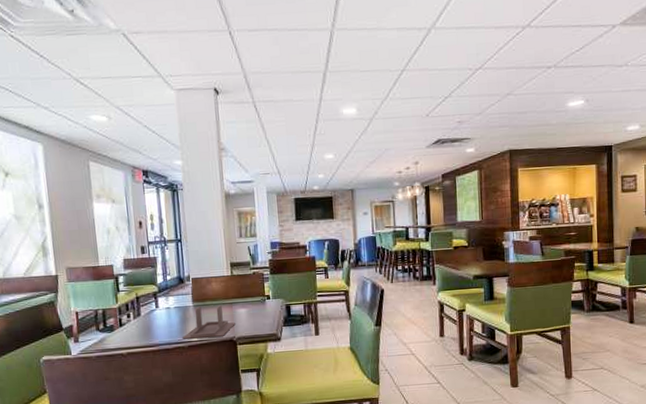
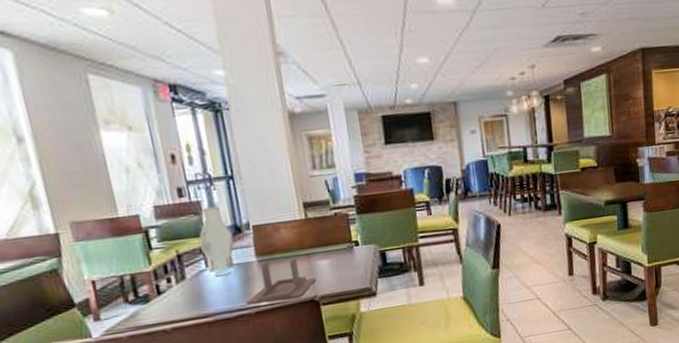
vase: none [152,262,178,316] -> present [198,206,235,277]

